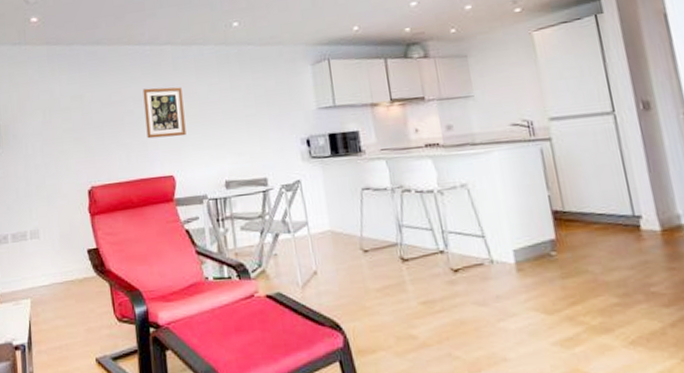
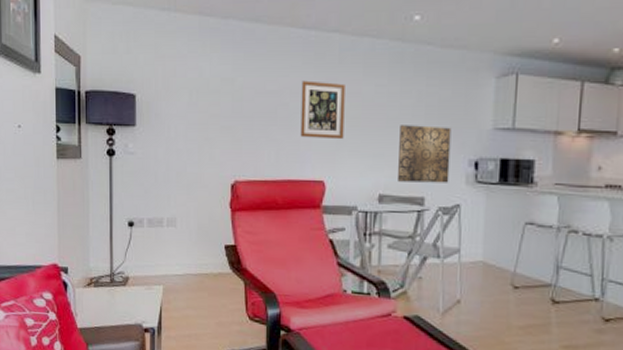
wall art: none [235,112,287,167] -> present [398,125,452,183]

